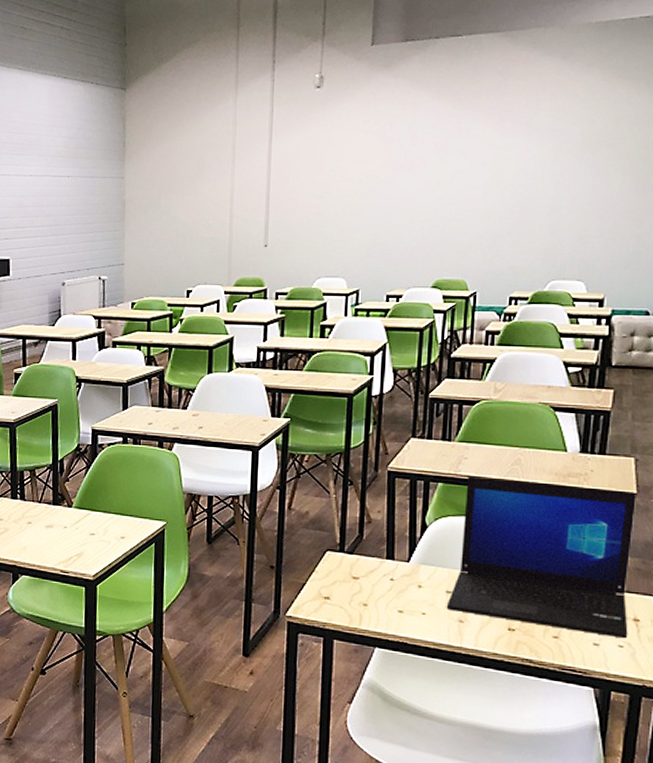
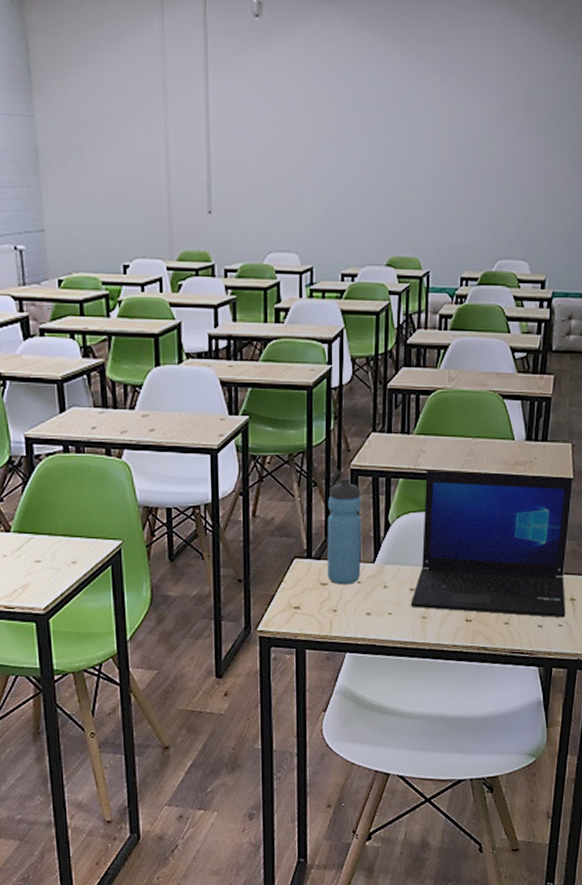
water bottle: none [360,478,398,581] -> present [327,478,362,585]

